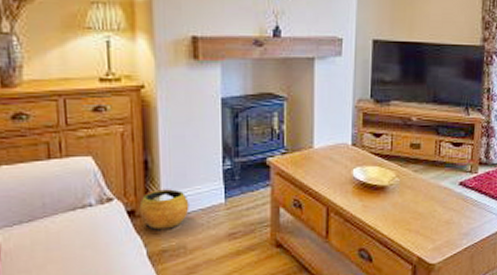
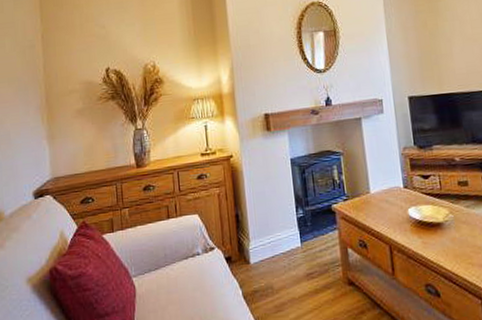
clay pot: present [139,189,189,231] -> none [234,237,273,274]

